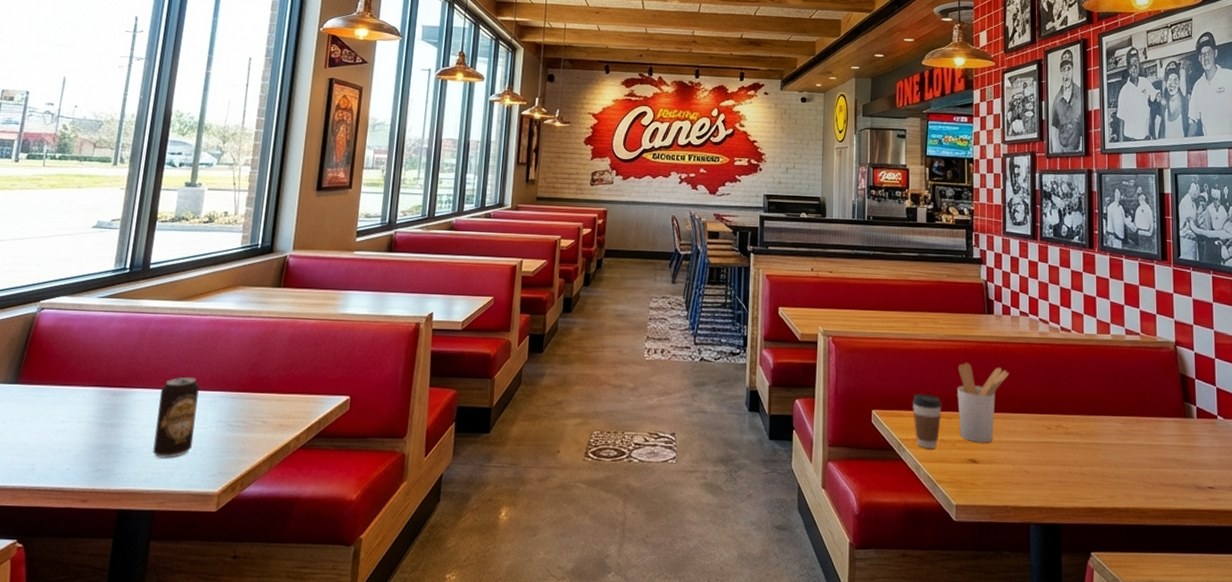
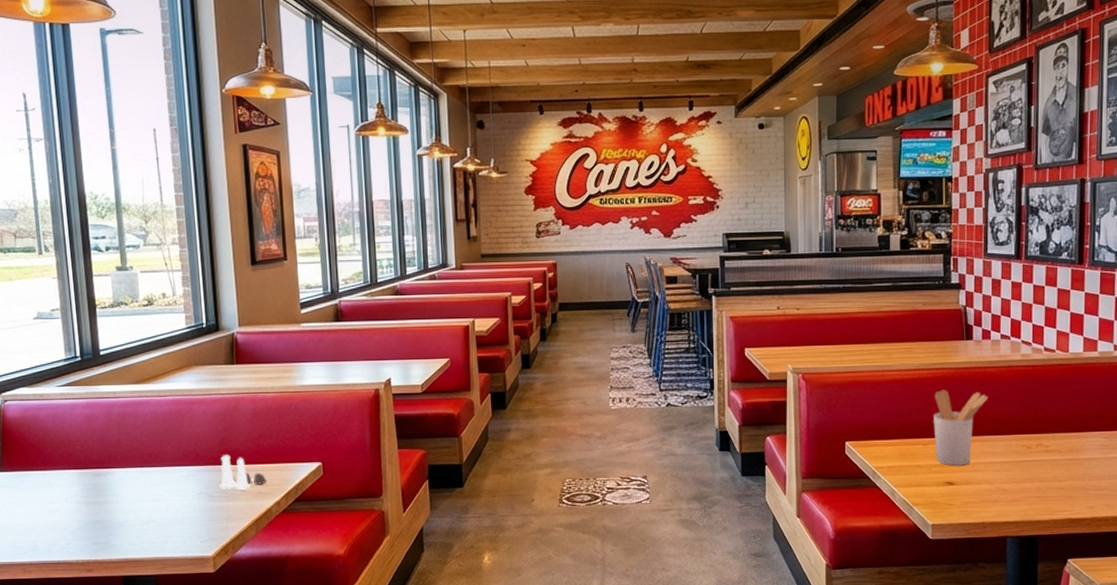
beverage can: present [153,377,200,458] -> none [137,455,180,529]
salt and pepper shaker set: none [240,381,291,421] -> present [219,455,267,490]
coffee cup: present [912,393,942,449] -> none [886,422,918,474]

